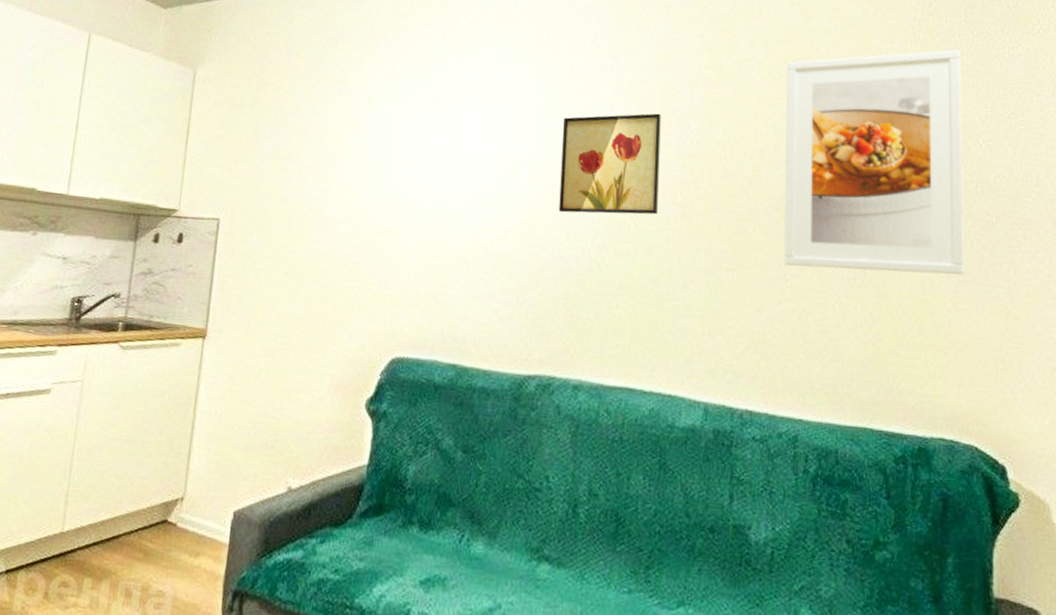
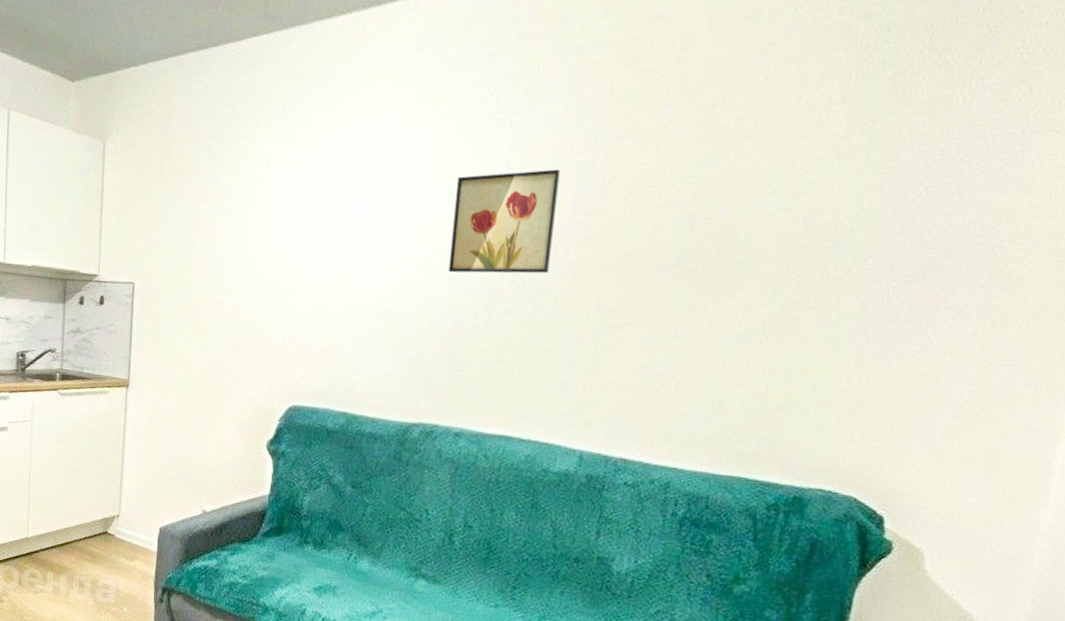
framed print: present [784,49,964,275] -> none [676,83,916,332]

